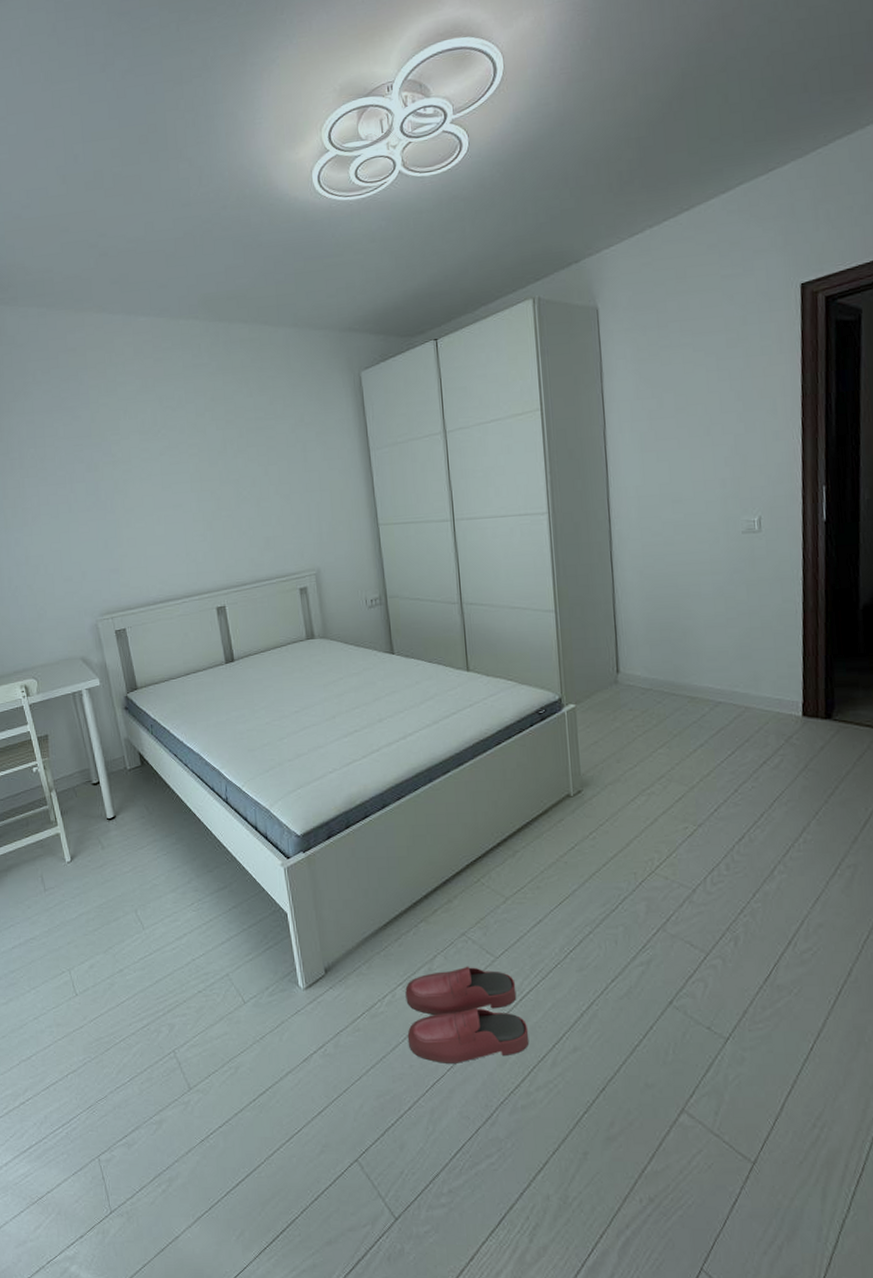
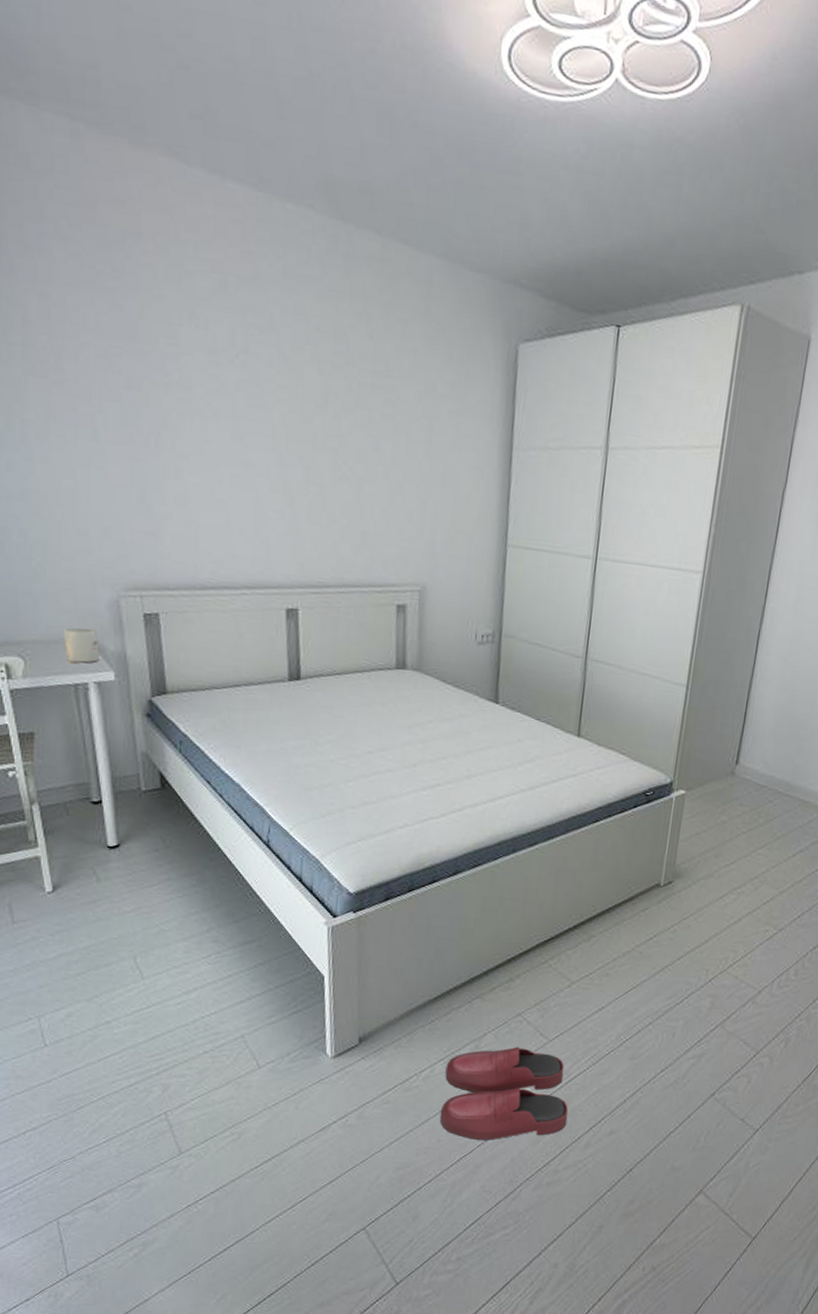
mug: none [62,648,88,676] -> present [64,627,100,664]

